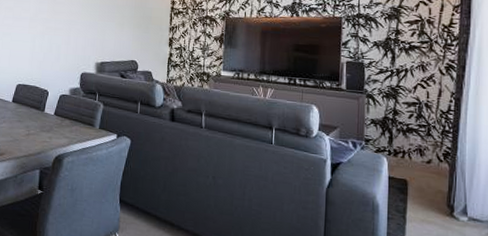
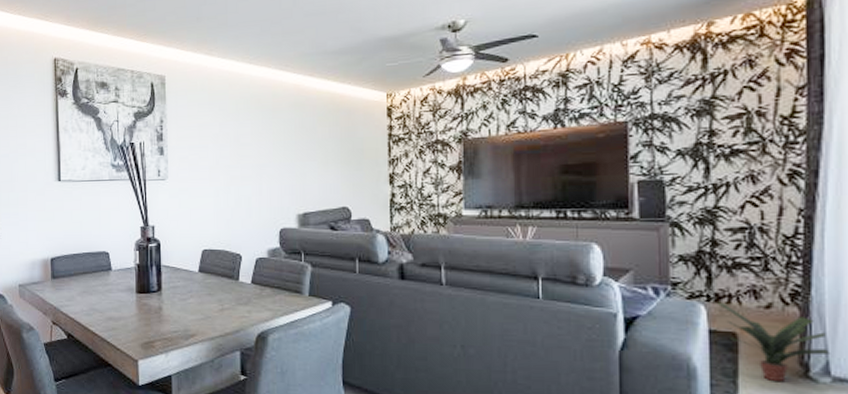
potted plant: none [396,156,468,219] -> present [718,302,831,383]

